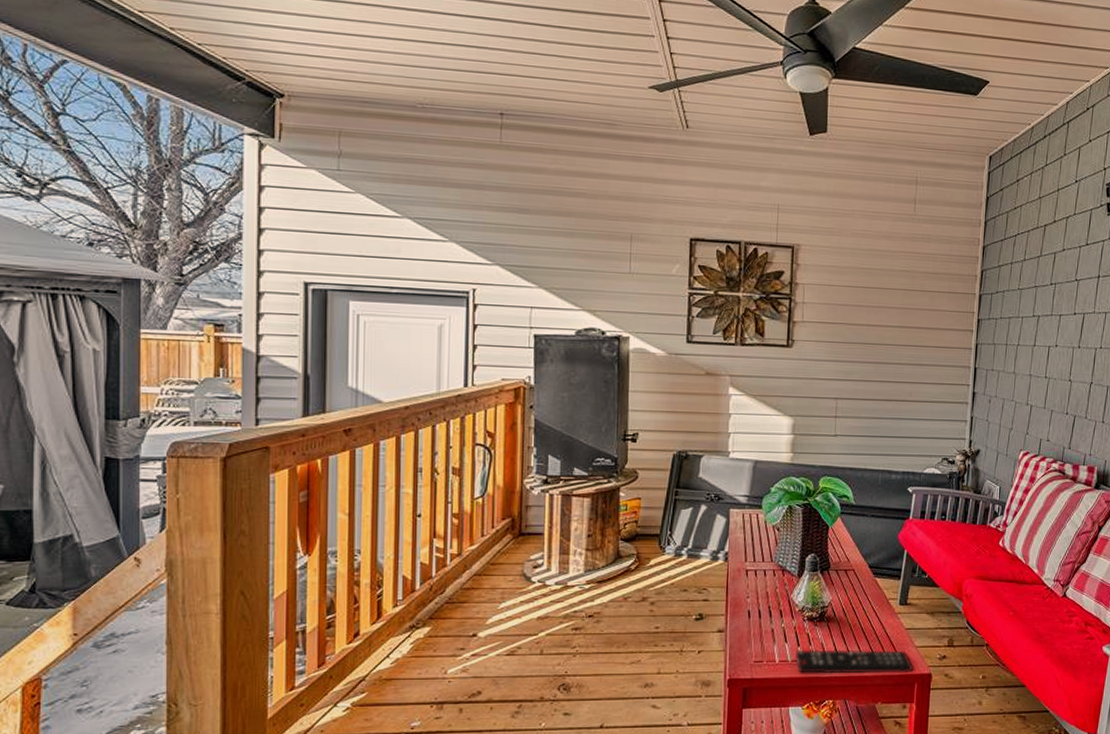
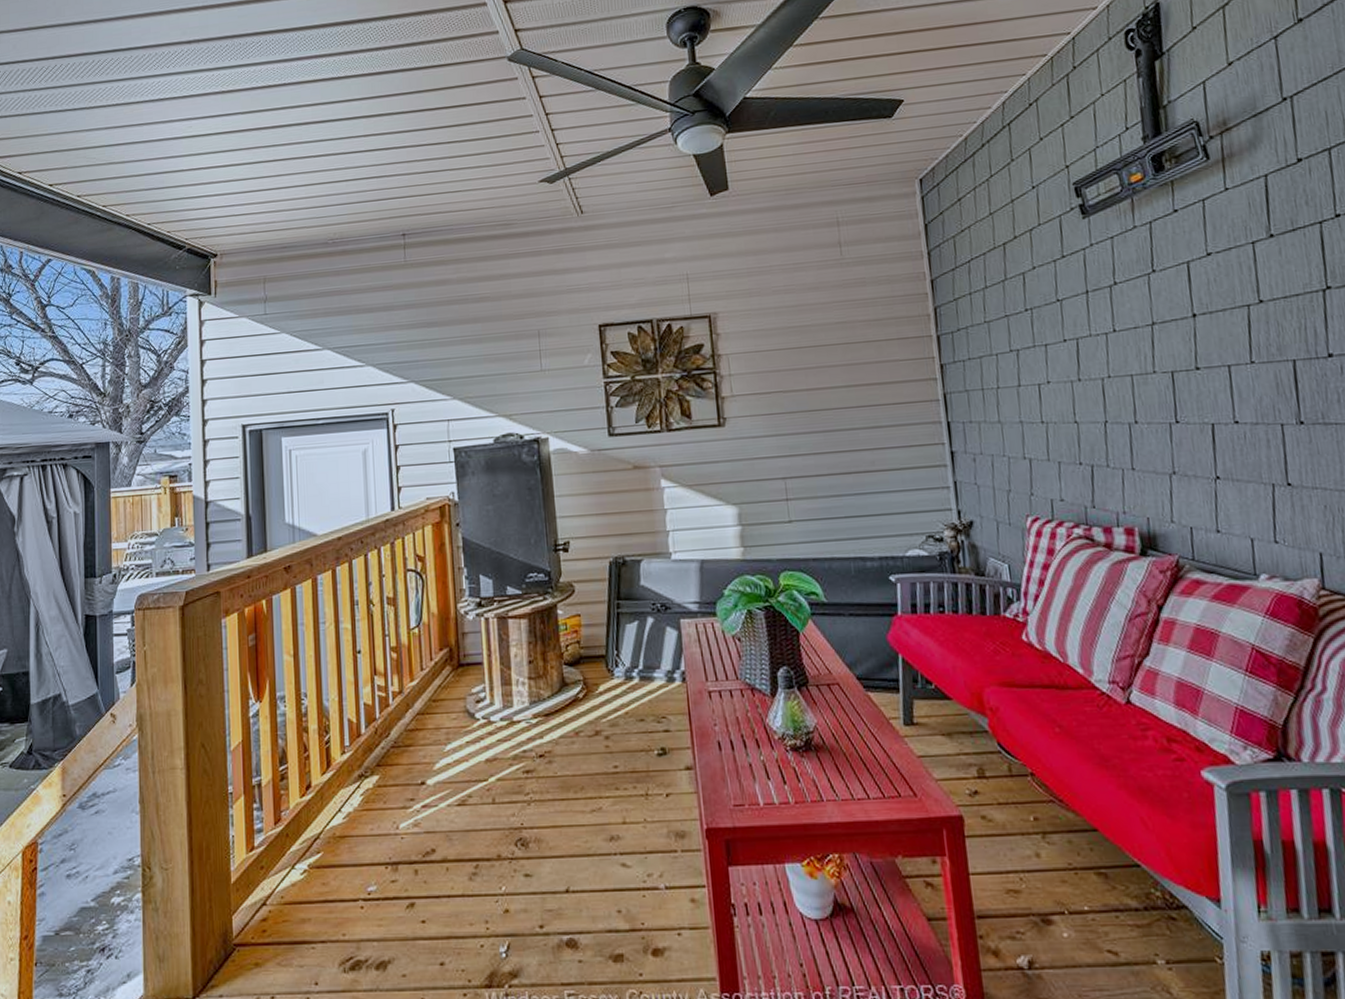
remote control: present [796,649,914,674] -> none [783,786,938,819]

